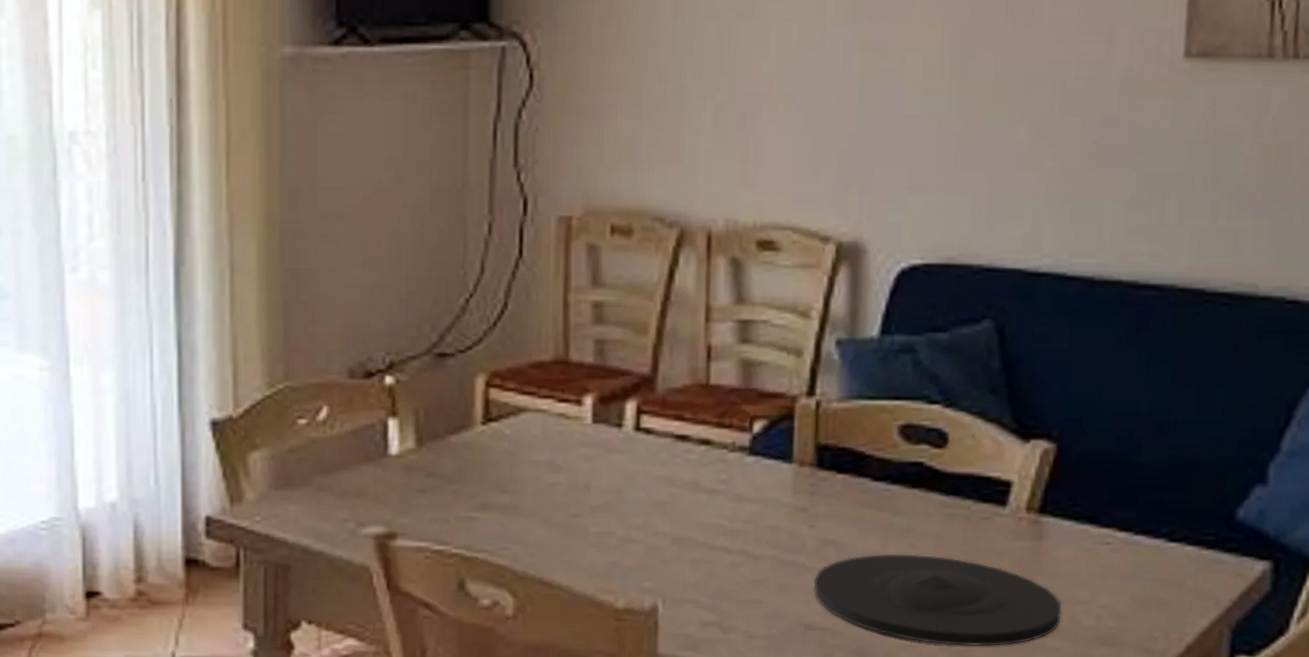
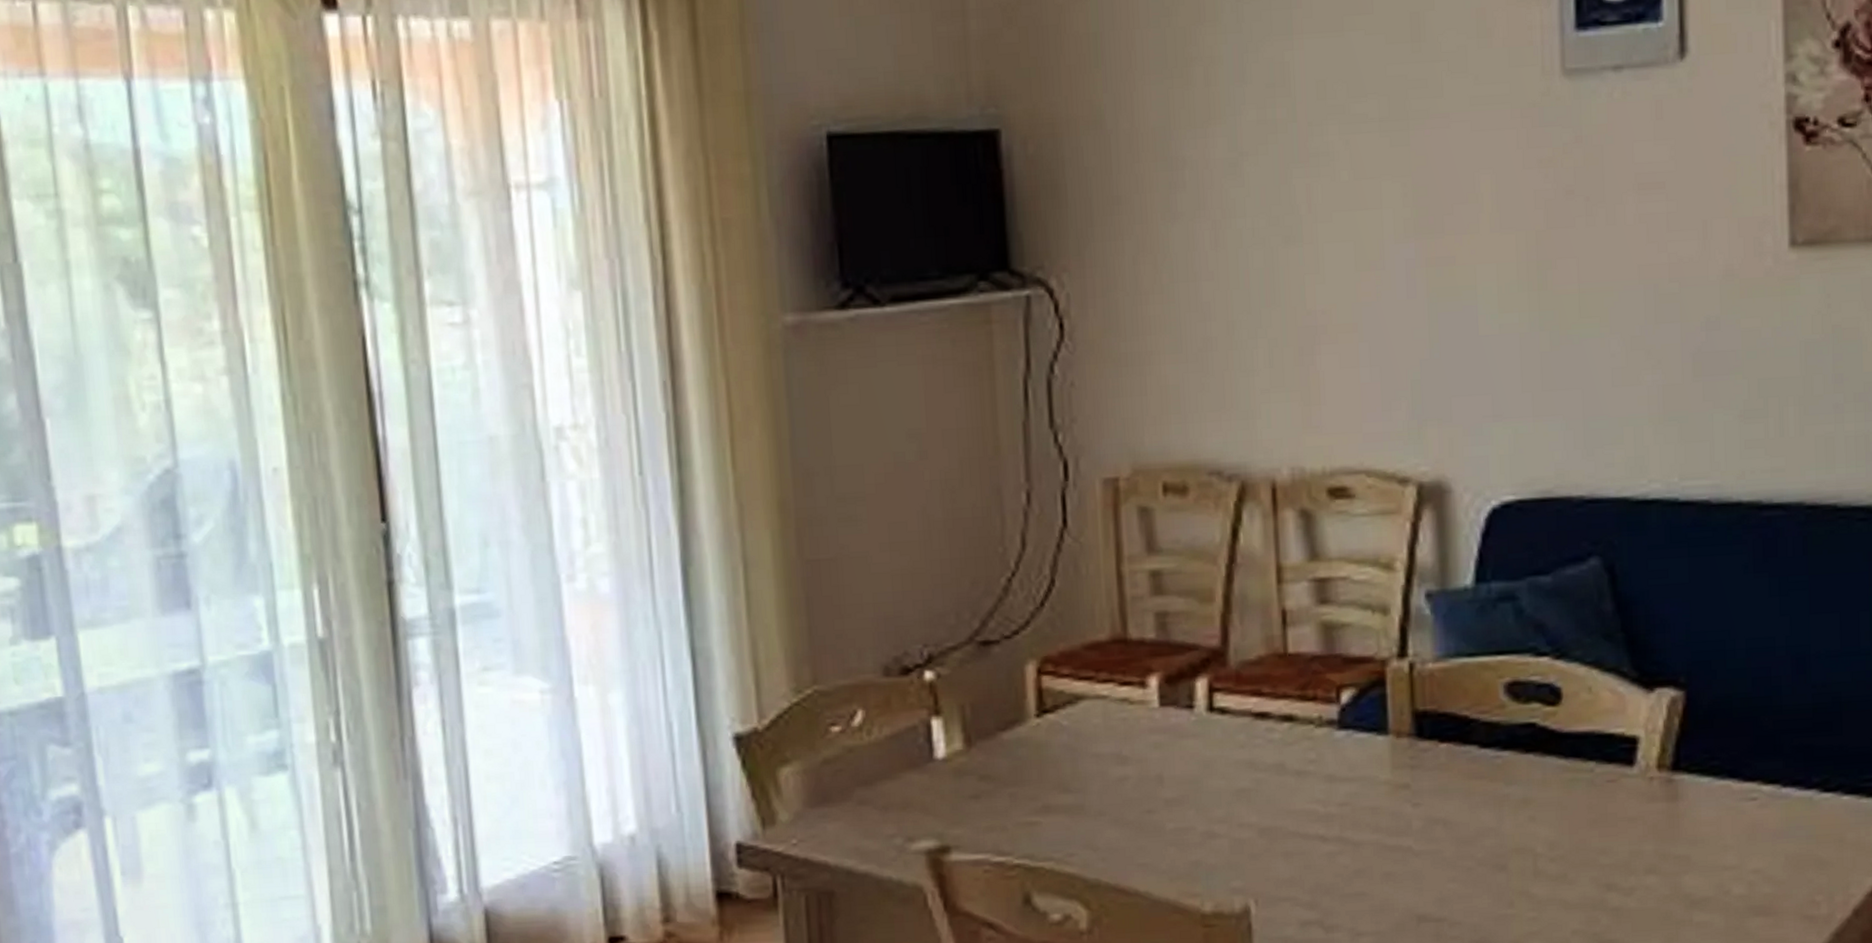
plate: present [813,553,1061,646] -> none [1423,827,1708,928]

